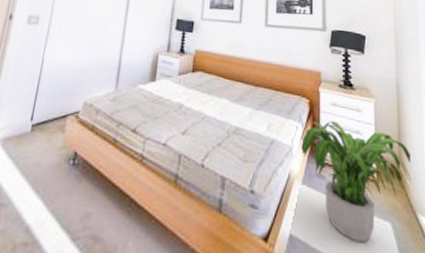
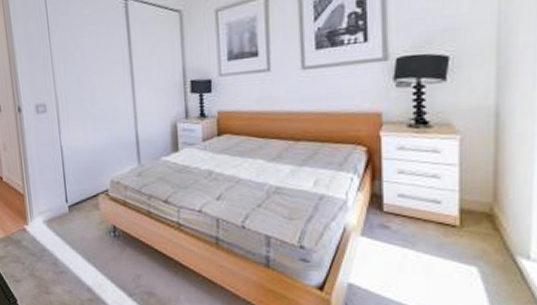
potted plant: present [301,121,412,243] -> none [358,167,511,288]

